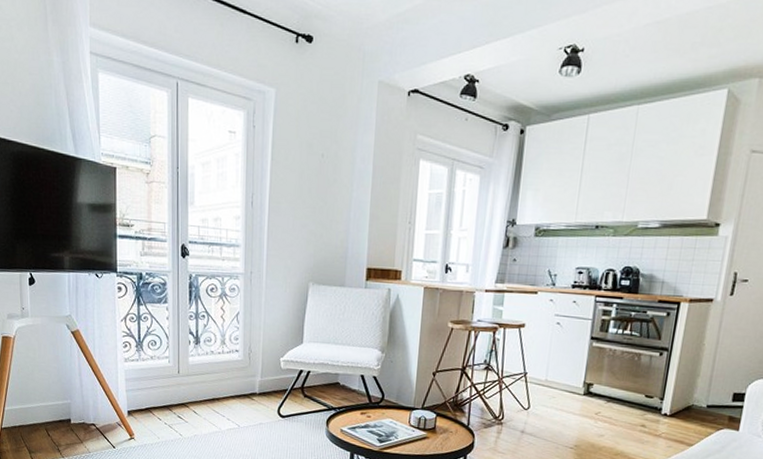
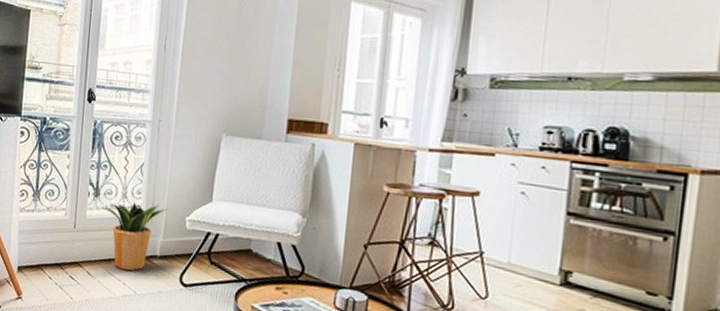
potted plant: none [204,347,263,408] -> present [103,202,167,271]

